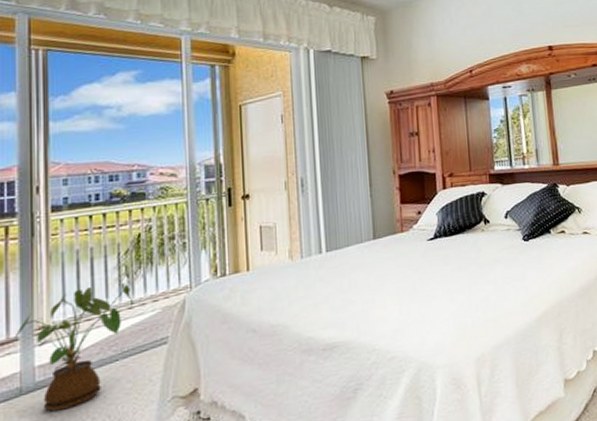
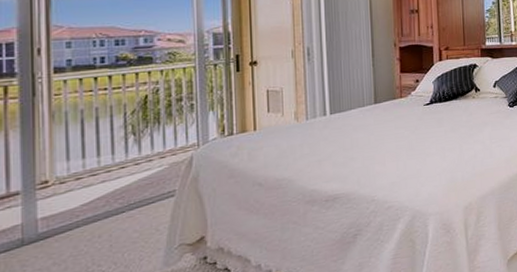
house plant: present [14,282,134,412] -> none [15,140,141,261]

